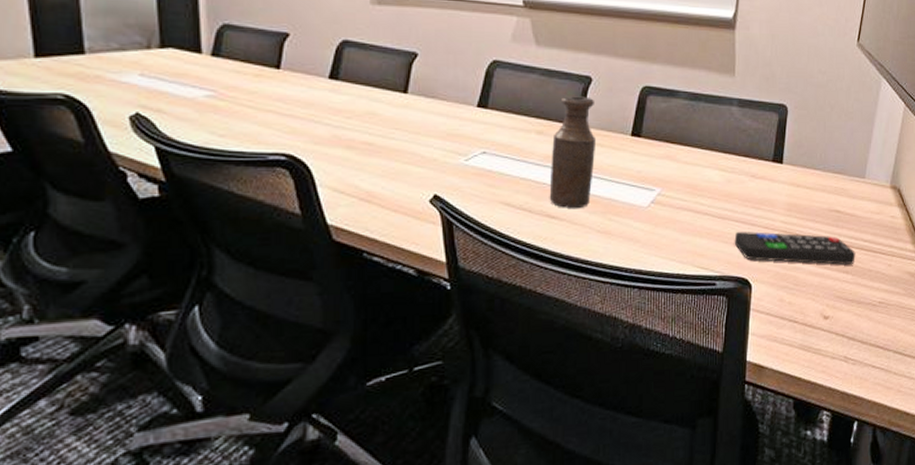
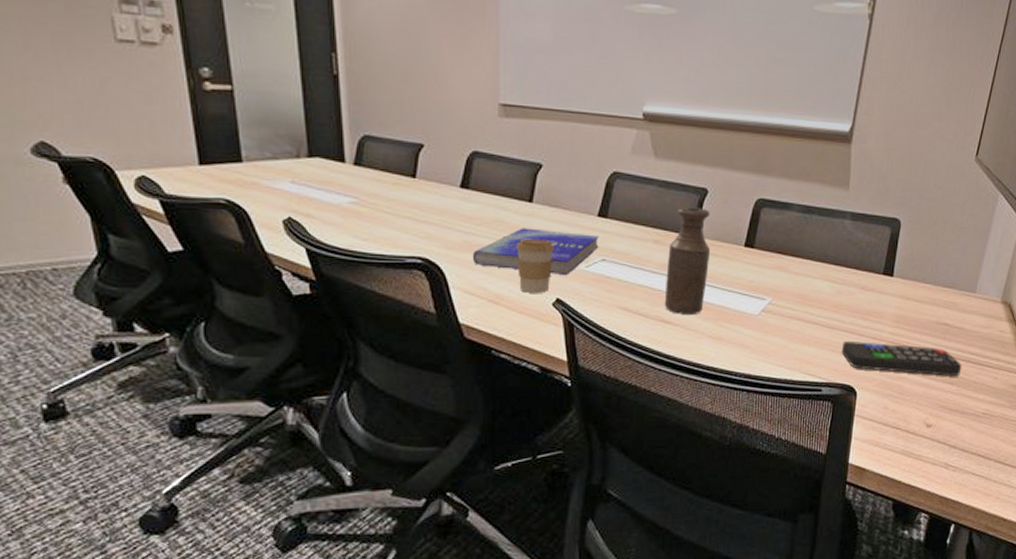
book: none [341,120,479,170] -> present [472,228,599,276]
coffee cup: none [390,131,432,190] -> present [516,238,555,293]

